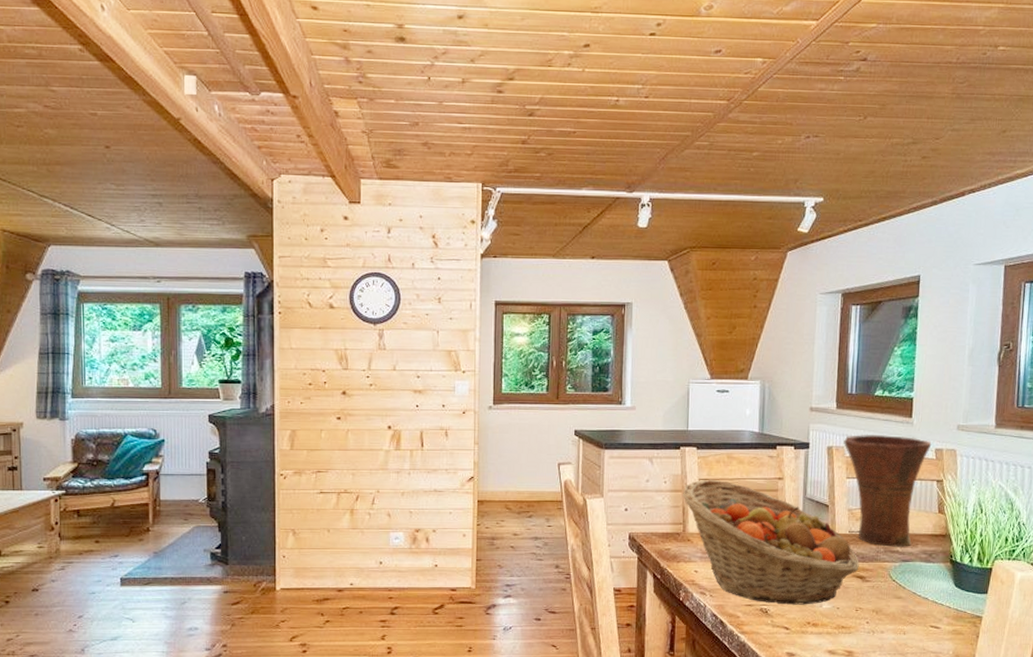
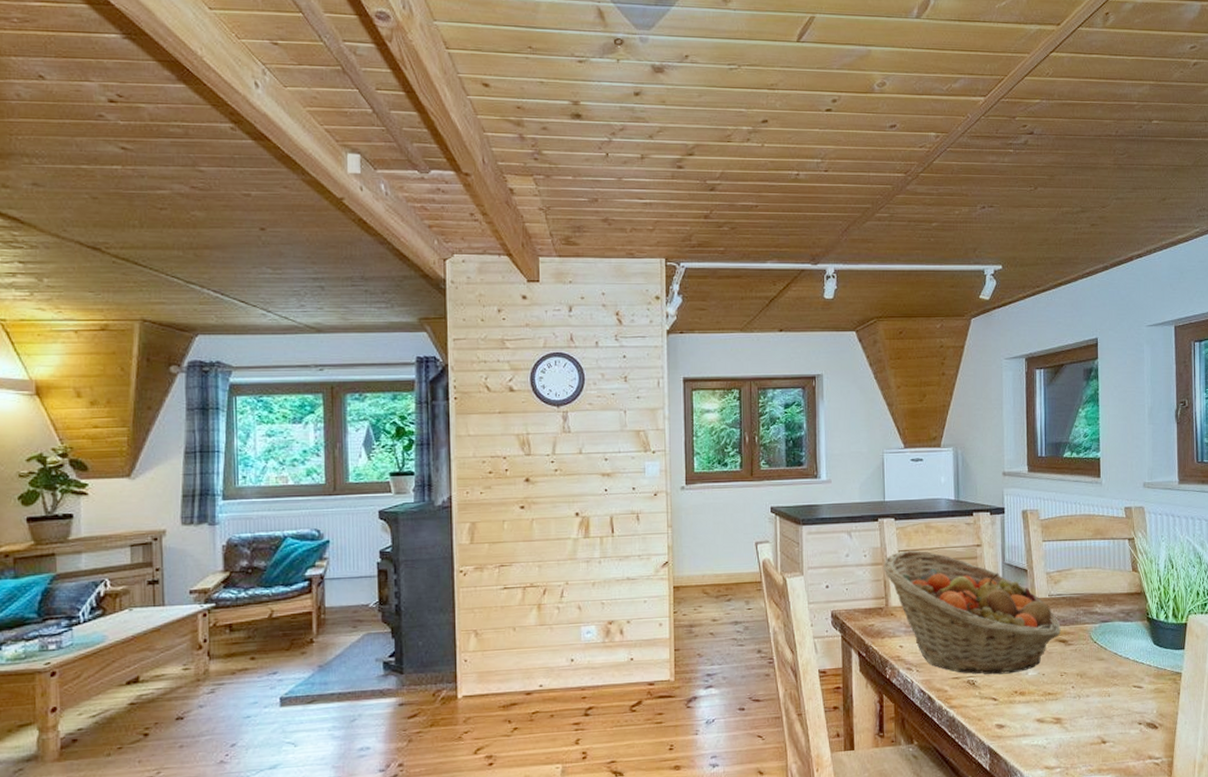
vase: present [844,434,932,547] -> none [1037,496,1121,608]

